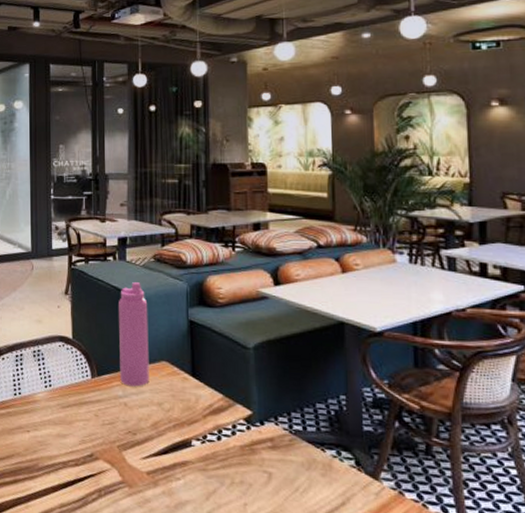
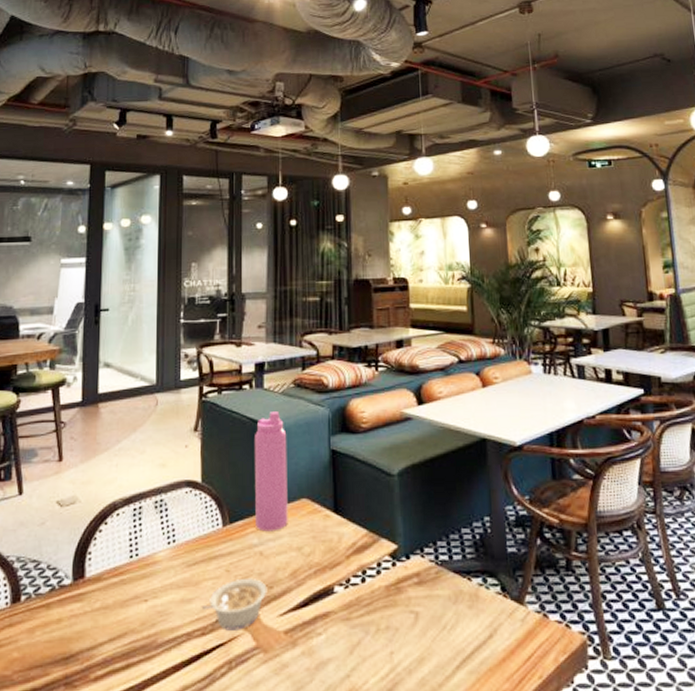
legume: none [74,423,131,466] -> present [201,579,267,631]

